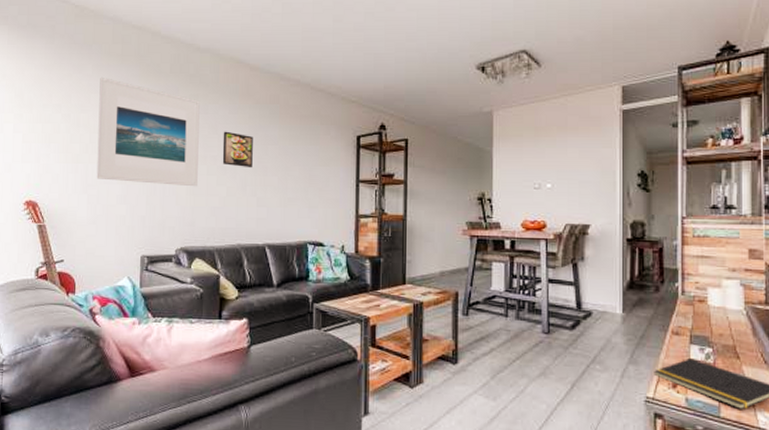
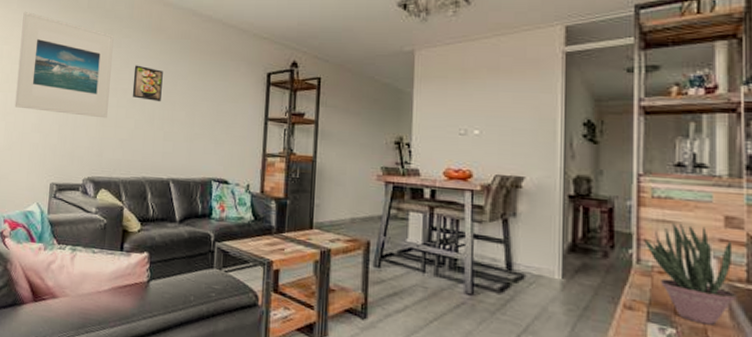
potted plant: none [687,257,758,342] -> present [644,222,737,326]

